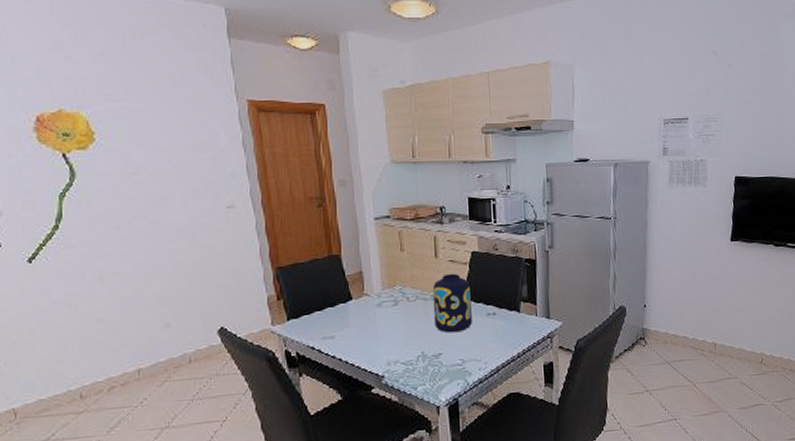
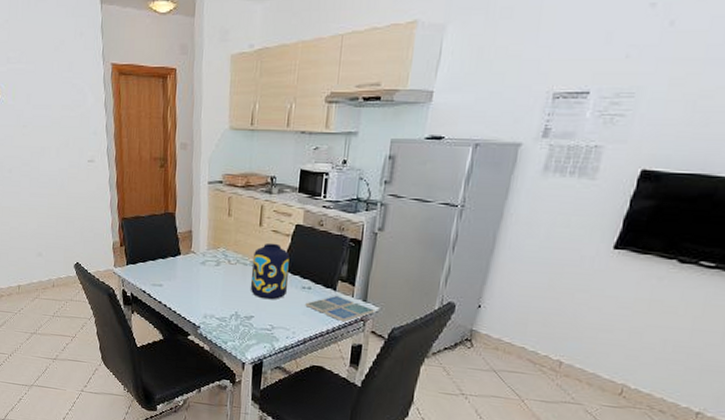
drink coaster: none [493,316,559,343] -> present [305,295,375,322]

